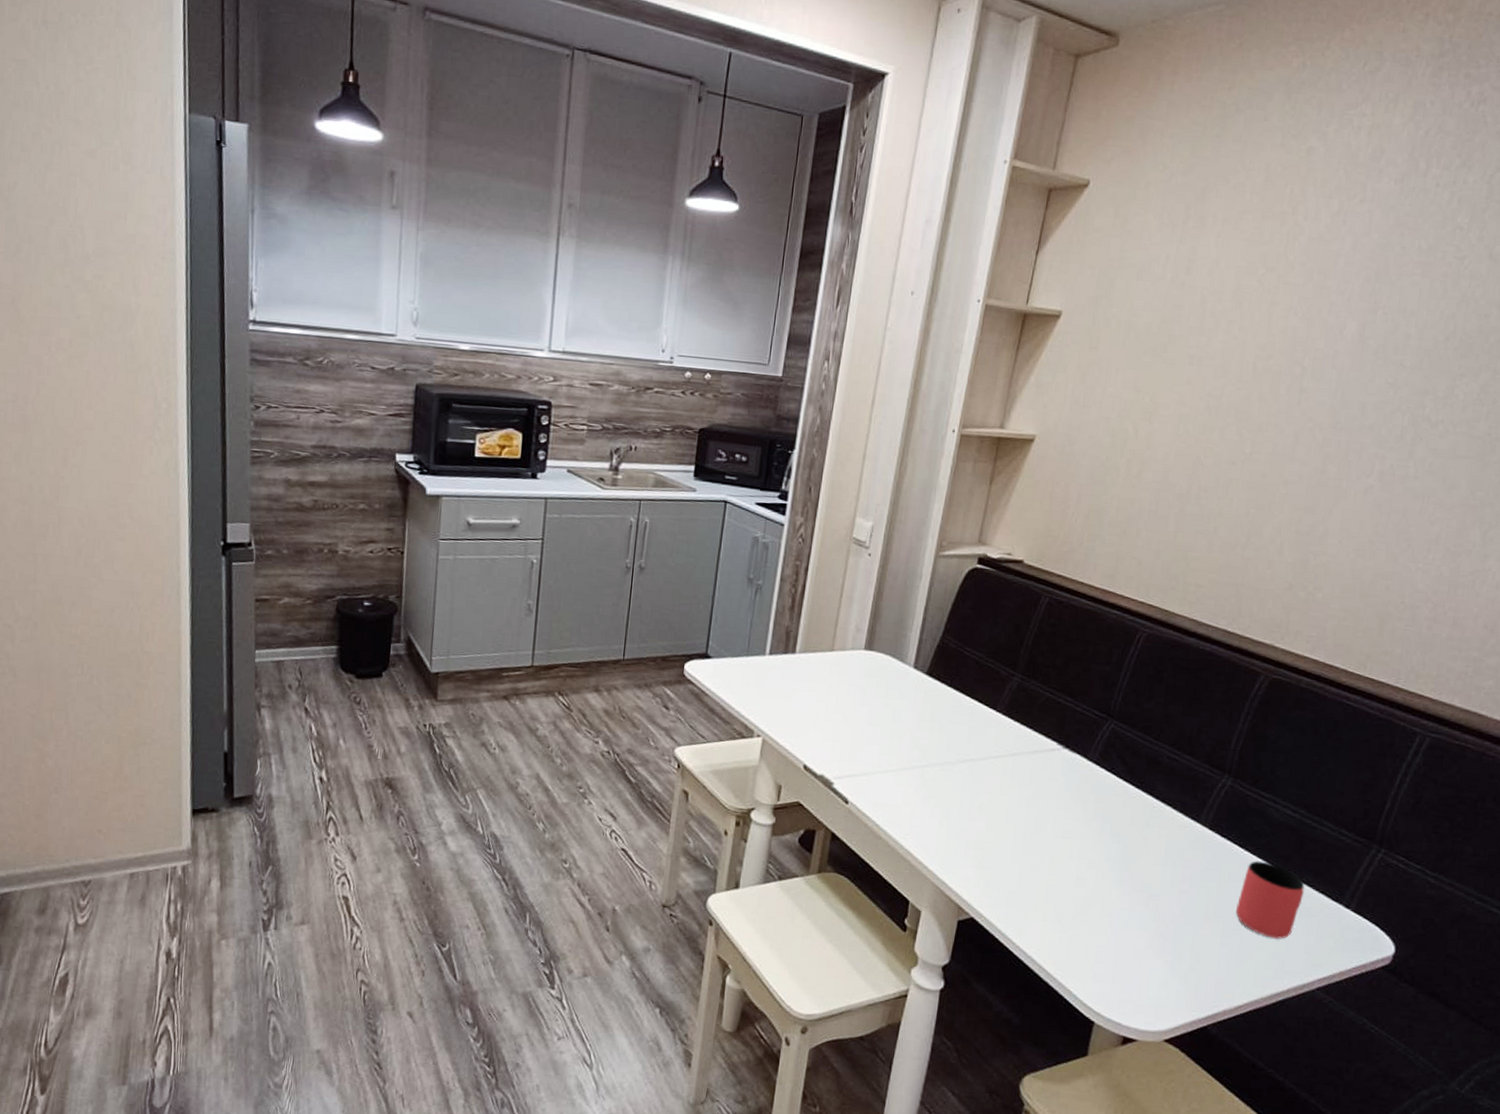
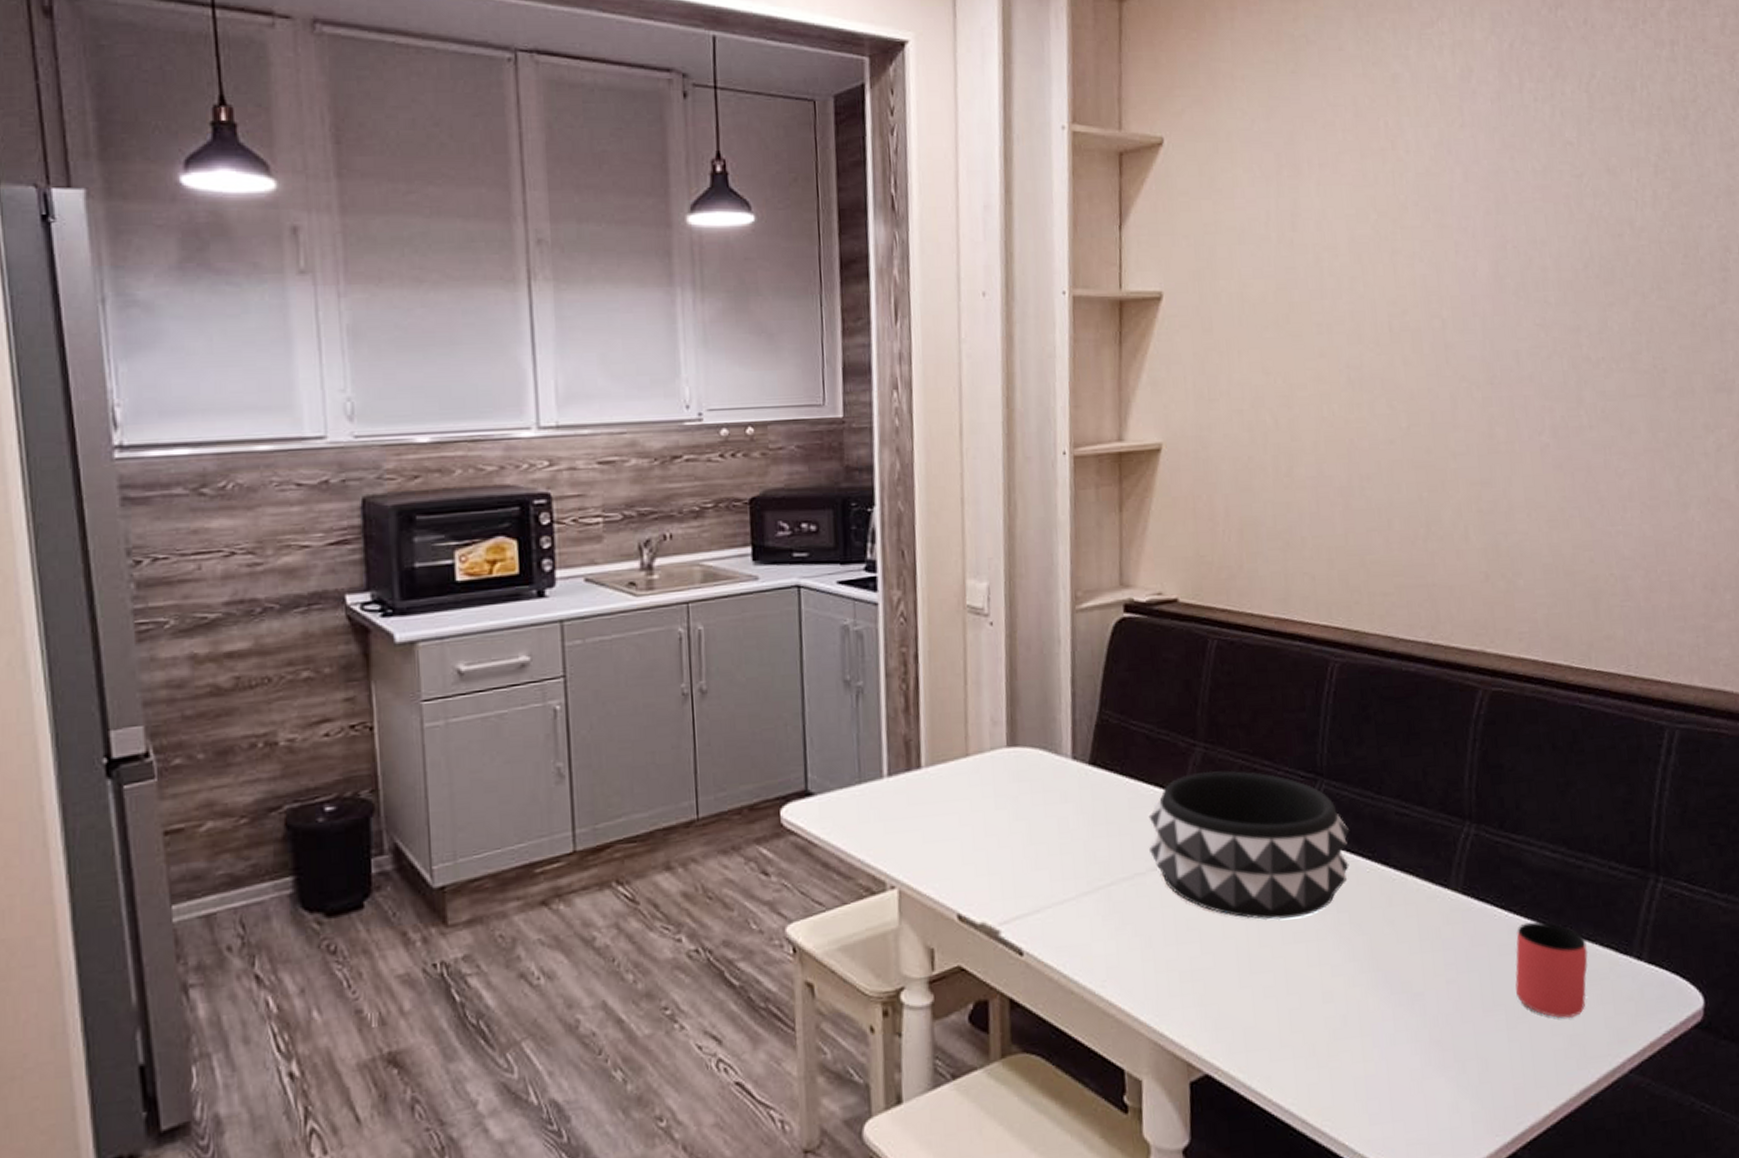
decorative bowl: none [960,696,1126,820] -> present [1148,770,1349,921]

